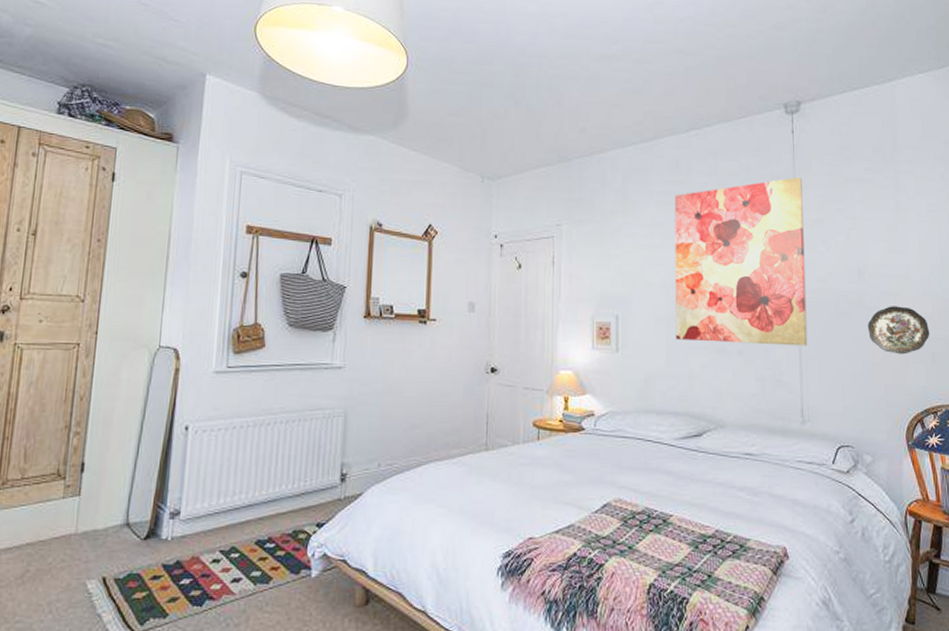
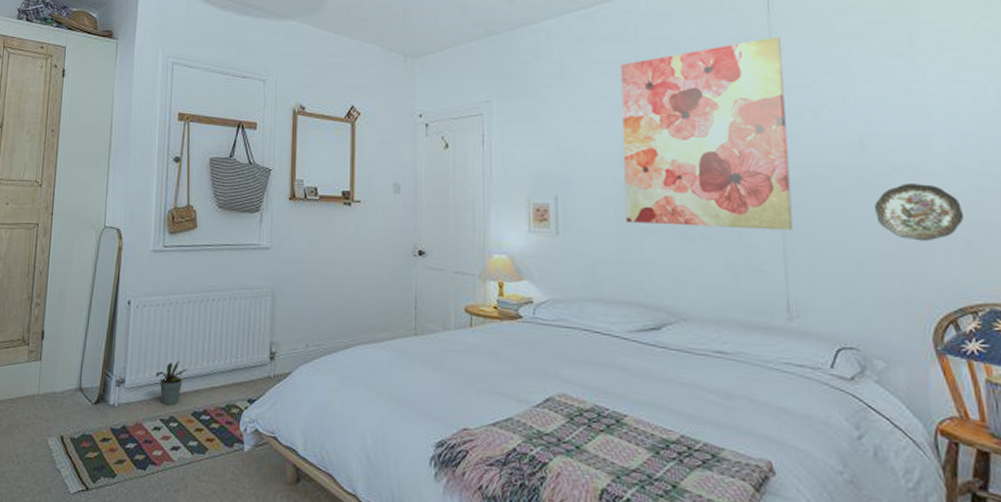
potted plant: none [215,487,253,536] -> present [155,360,188,406]

